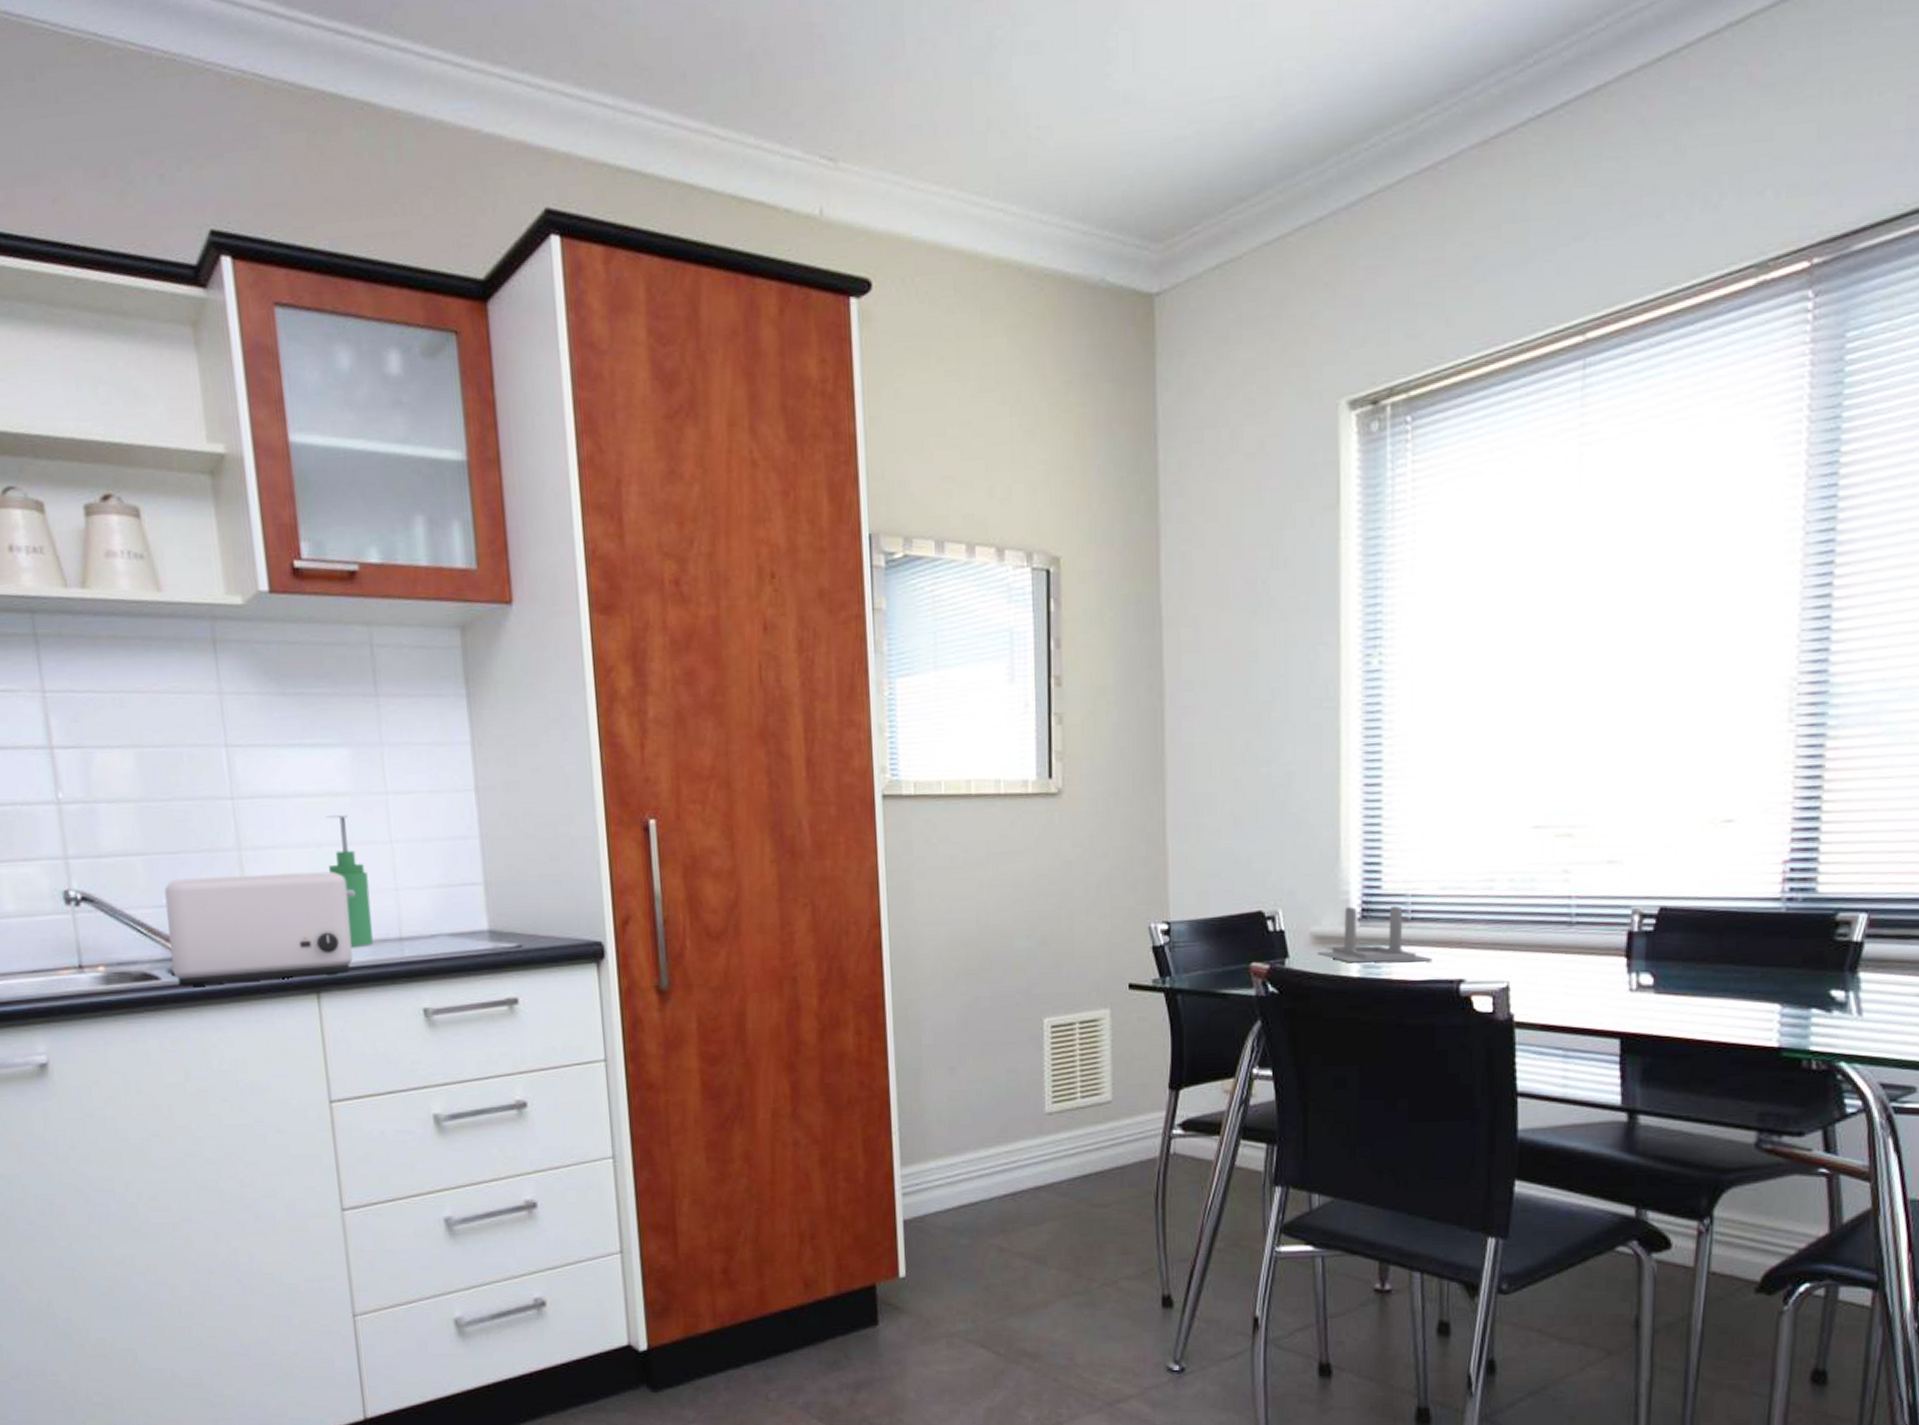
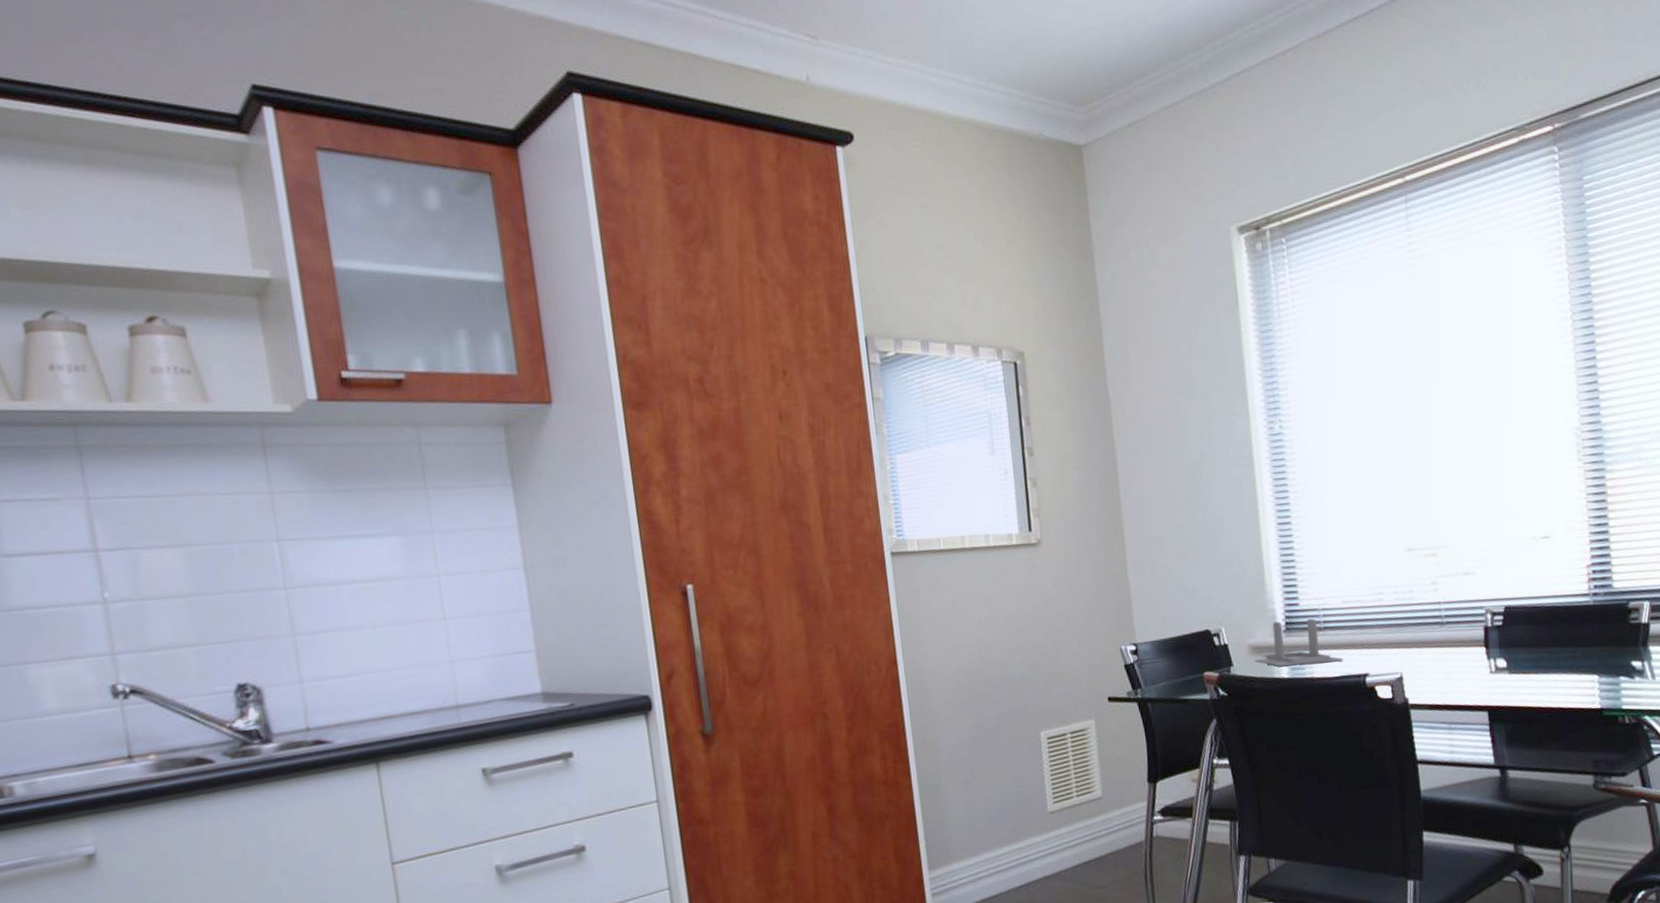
toaster: present [164,871,356,988] -> none [217,649,412,768]
soap dispenser: present [325,815,373,947] -> none [379,597,430,717]

